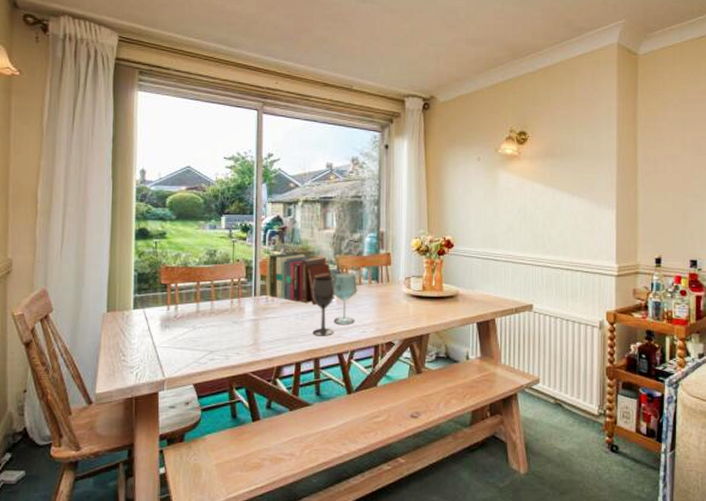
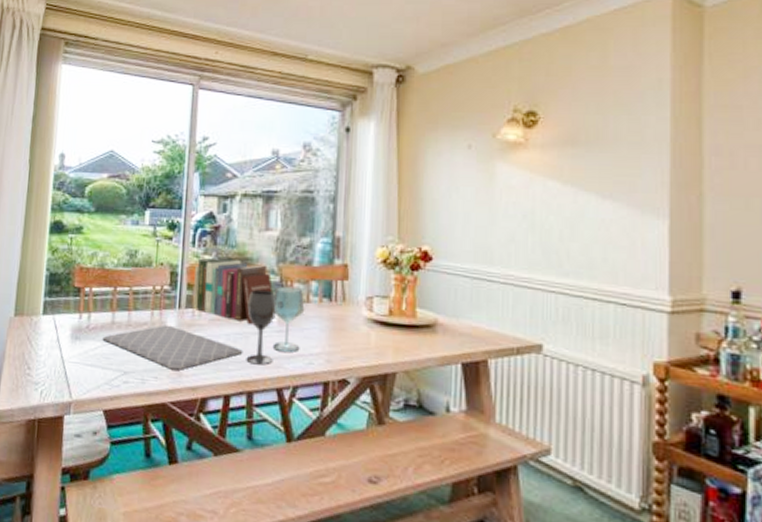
placemat: none [189,310,310,346] -> present [102,324,243,370]

